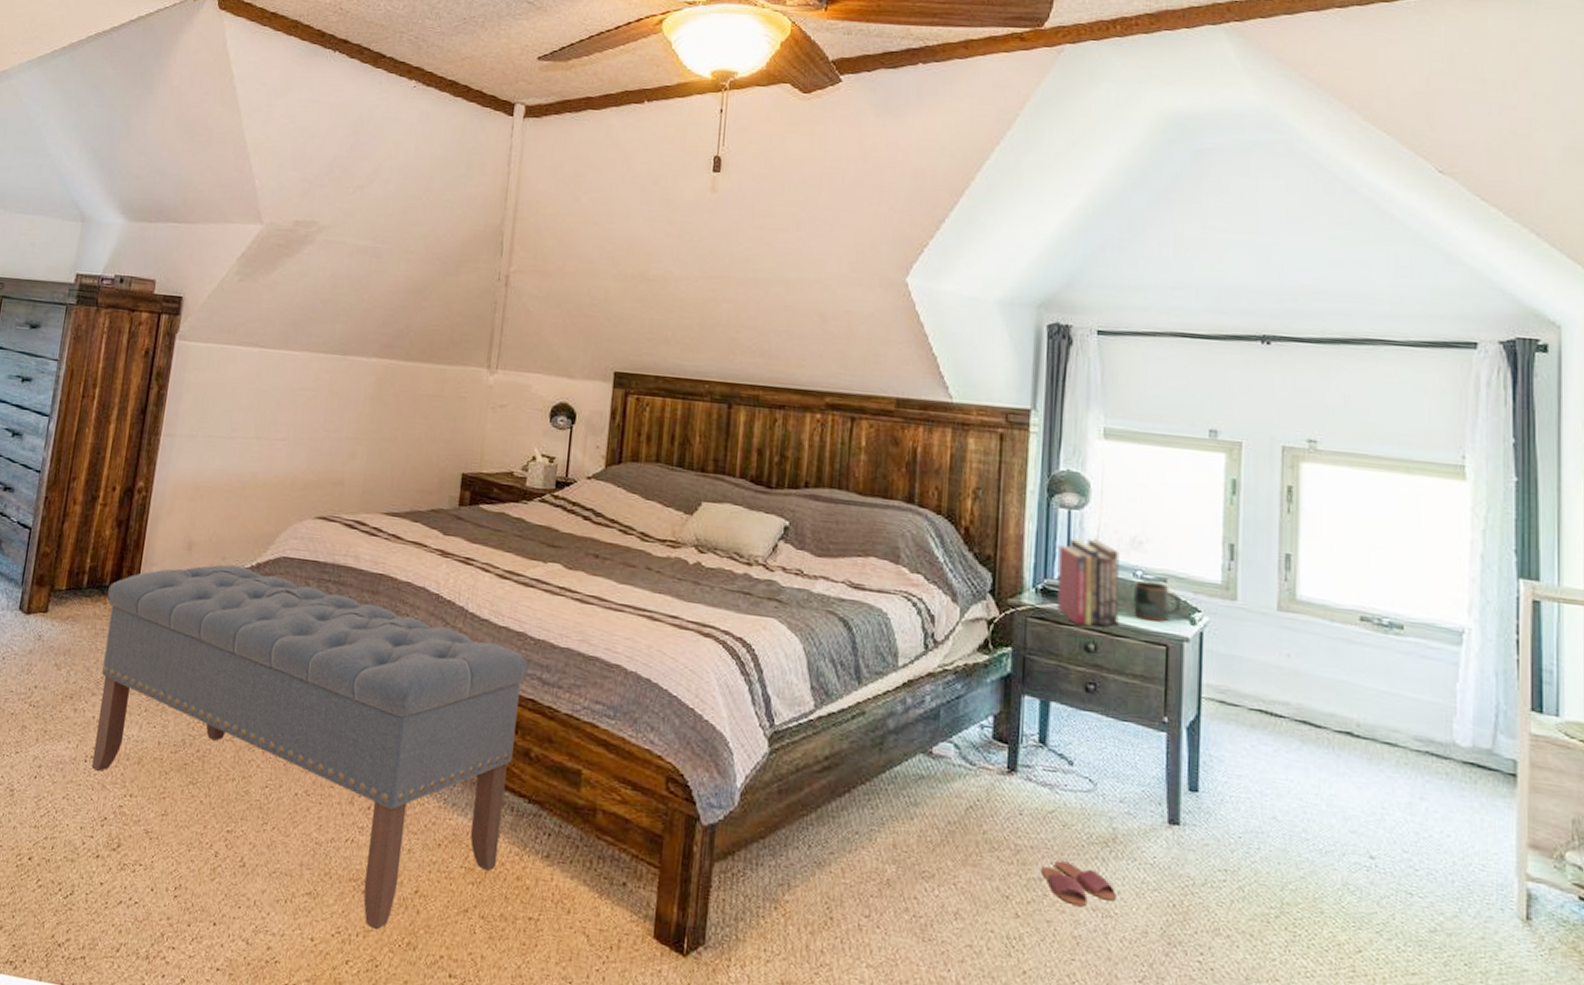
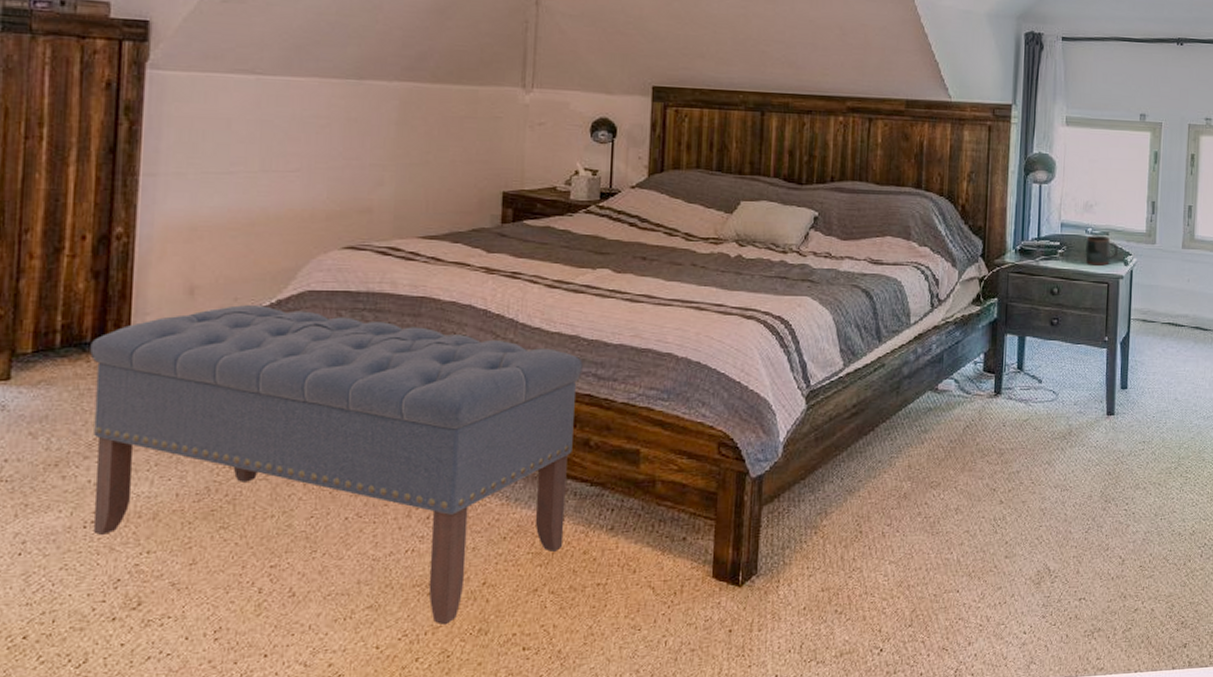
slippers: present [1040,860,1117,907] -> none [1018,455,1072,487]
books: present [1056,538,1121,628] -> none [1030,206,1077,274]

